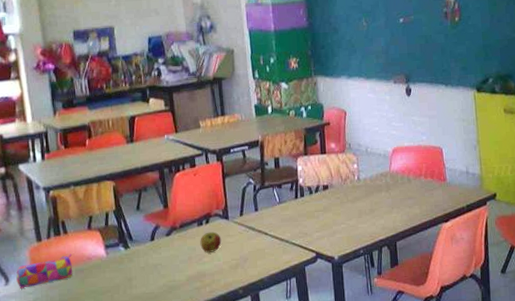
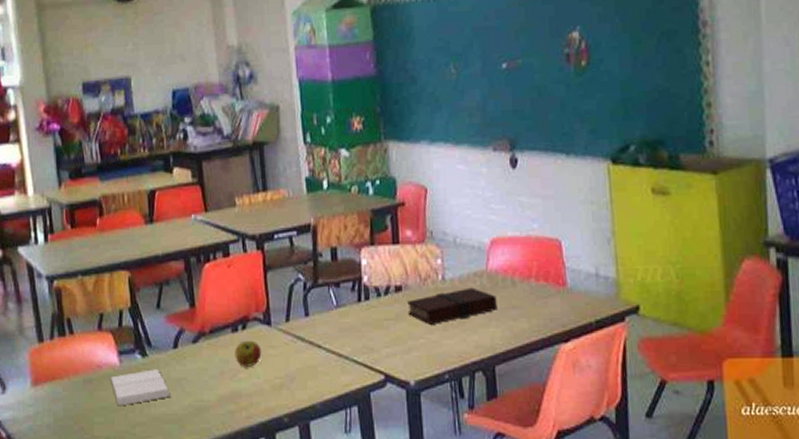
pencil case: present [16,253,73,290] -> none [14,359,80,400]
book: none [98,258,148,290] -> present [110,369,170,407]
book: none [332,184,398,213] -> present [407,287,497,324]

